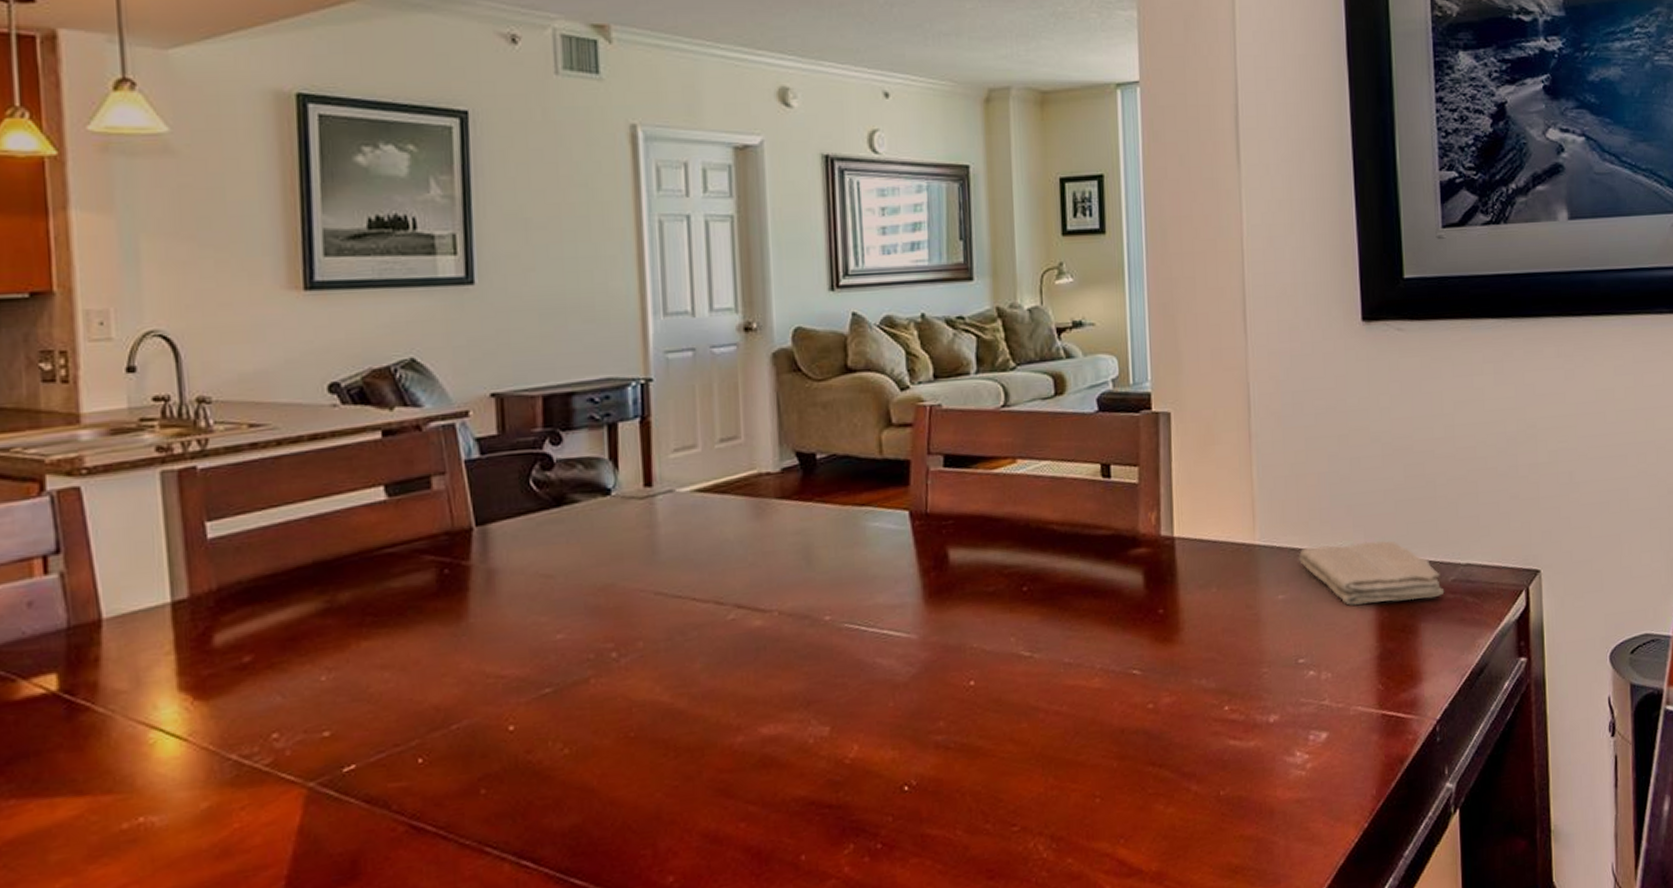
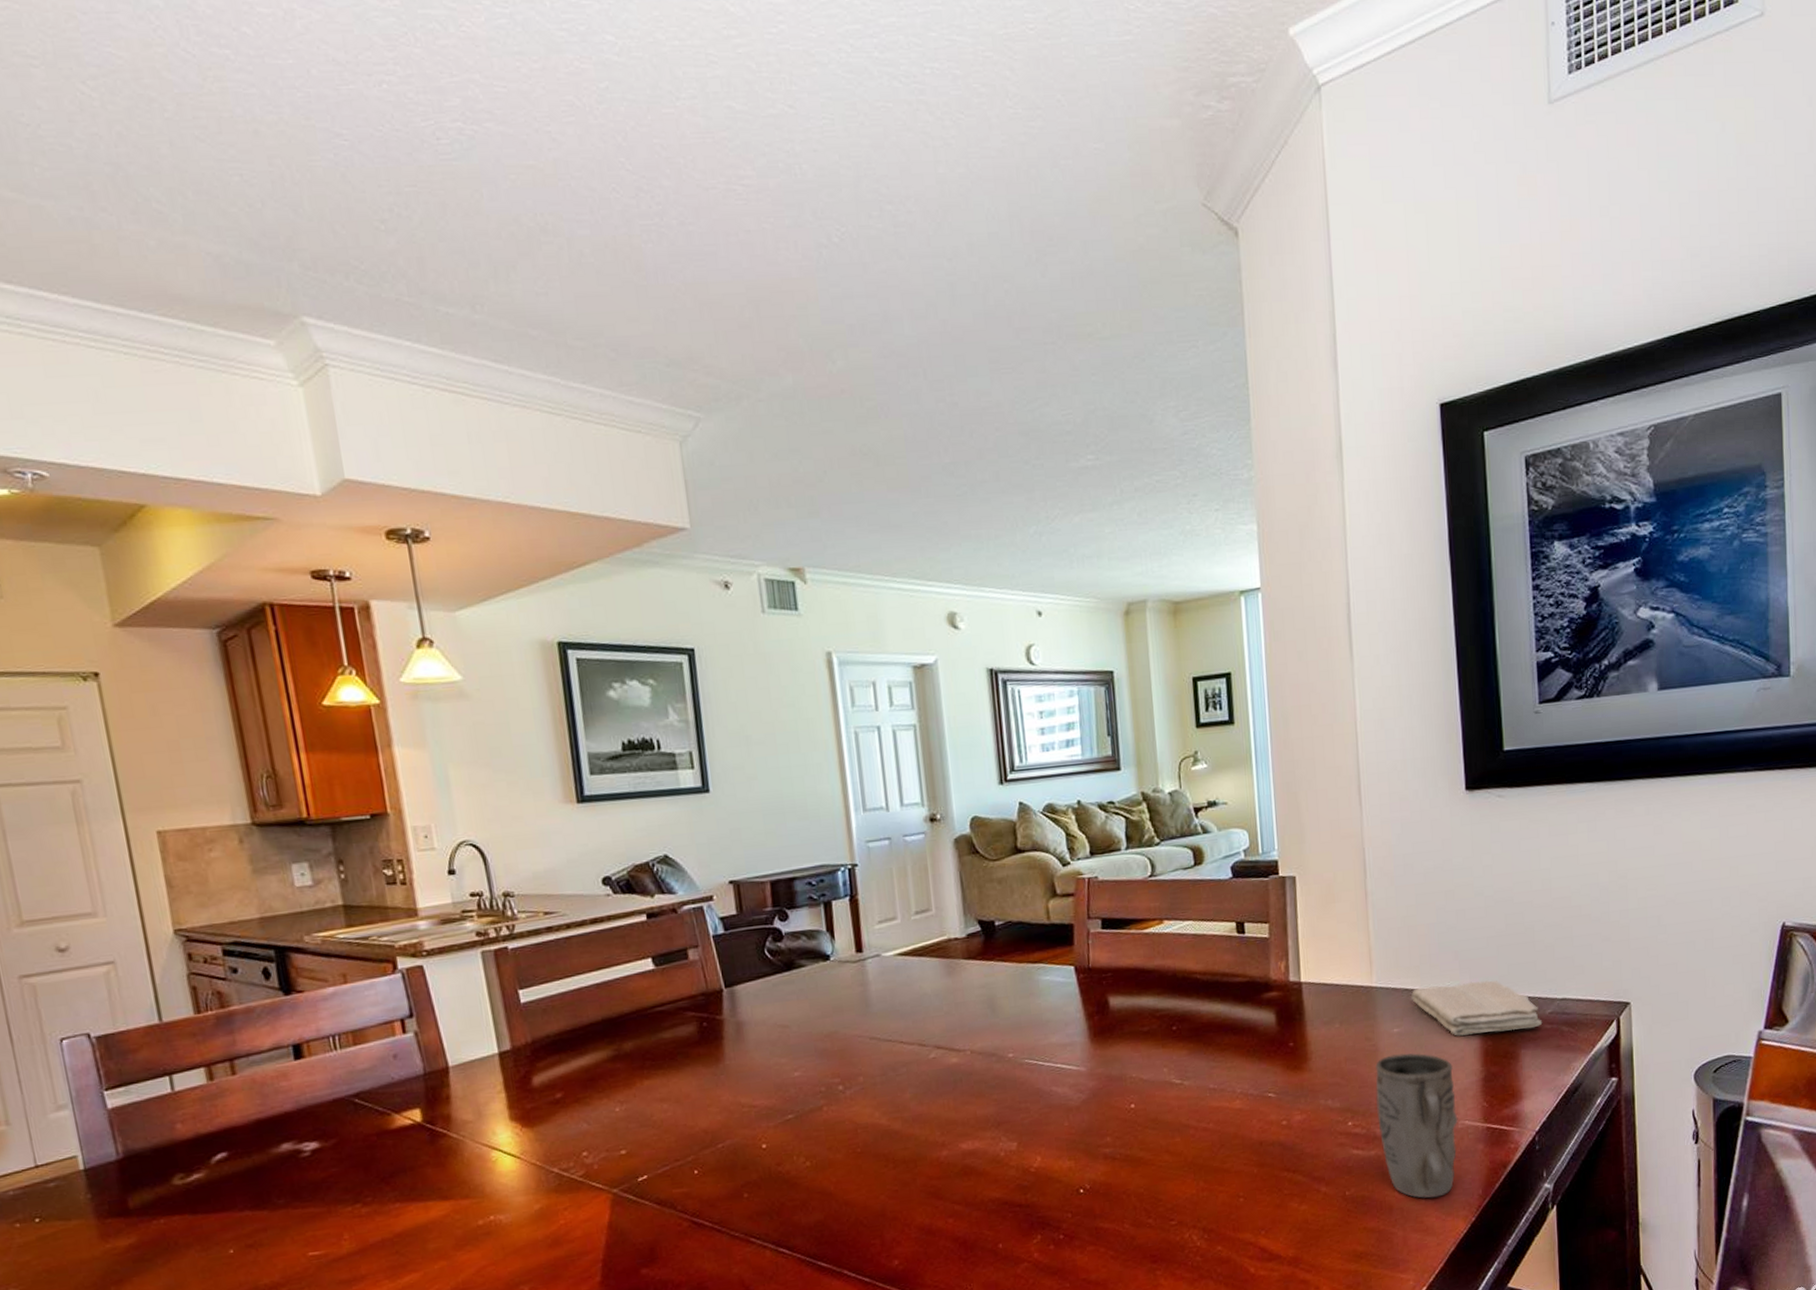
mug: none [1257,624,1350,800] -> present [1375,1053,1458,1198]

